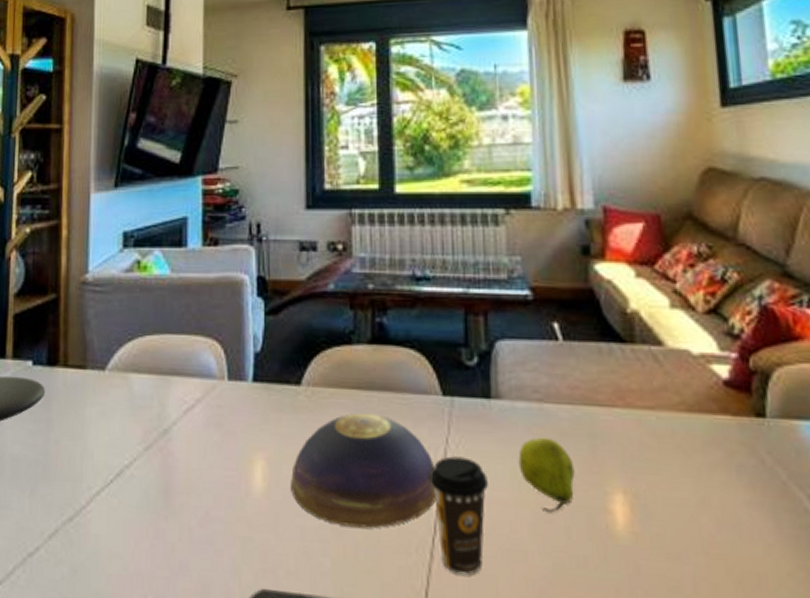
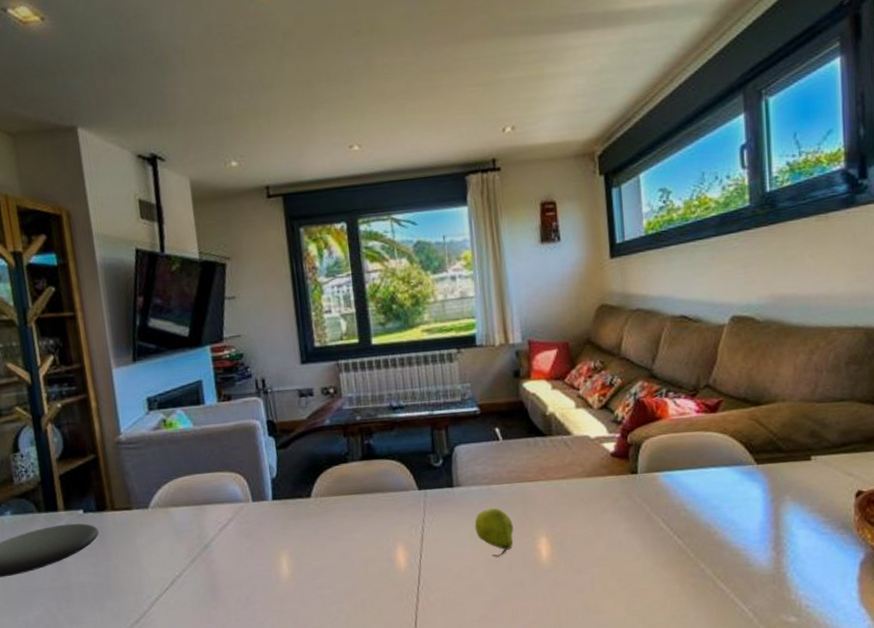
decorative bowl: present [291,412,436,528] -> none [310,510,419,590]
coffee cup: present [429,456,488,576] -> none [412,530,454,608]

